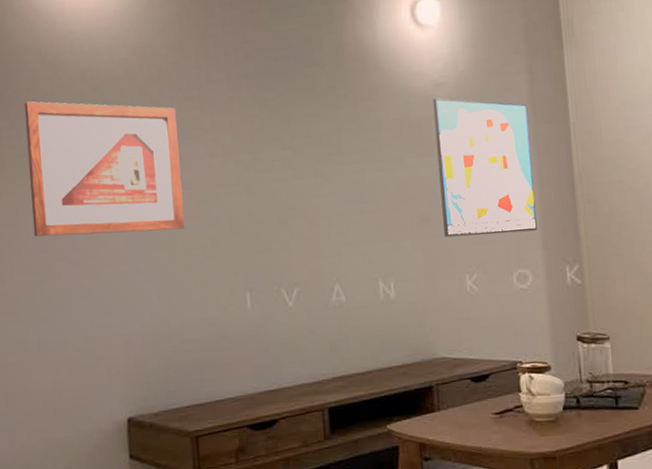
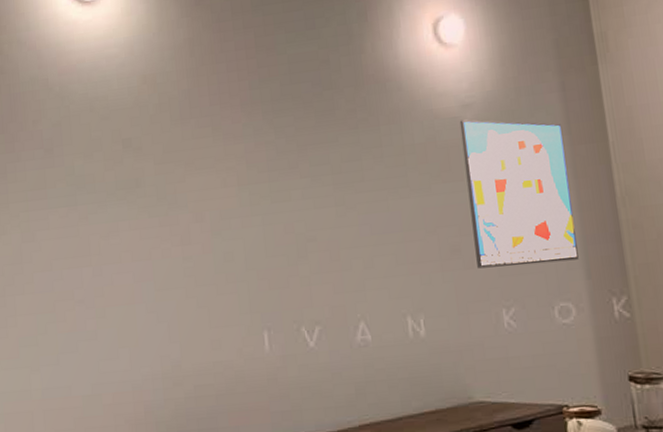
picture frame: present [24,101,185,237] -> none [30,133,198,275]

